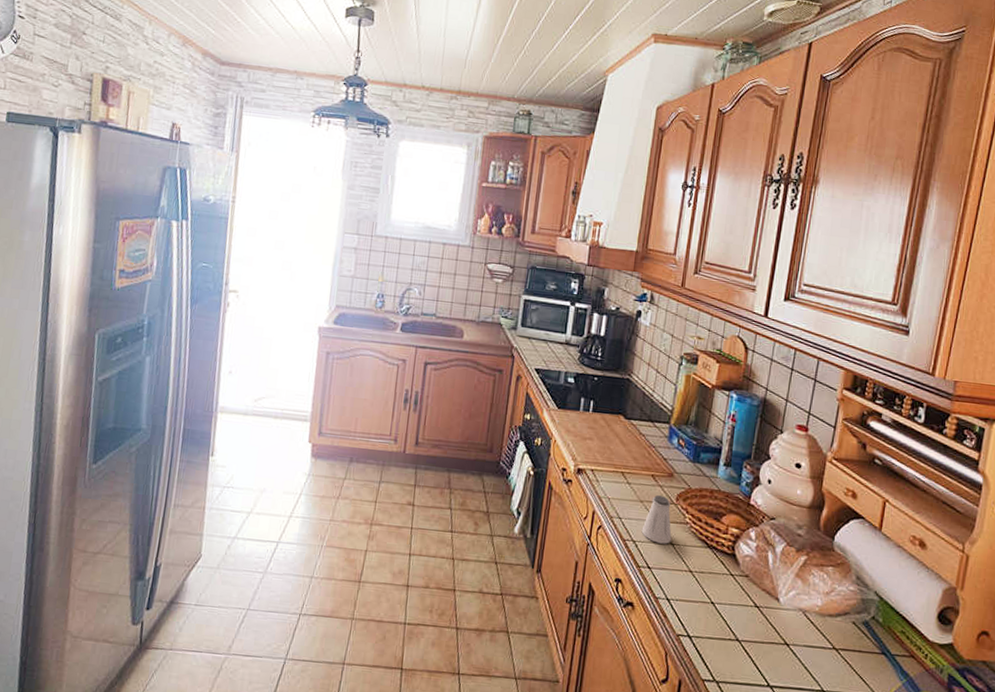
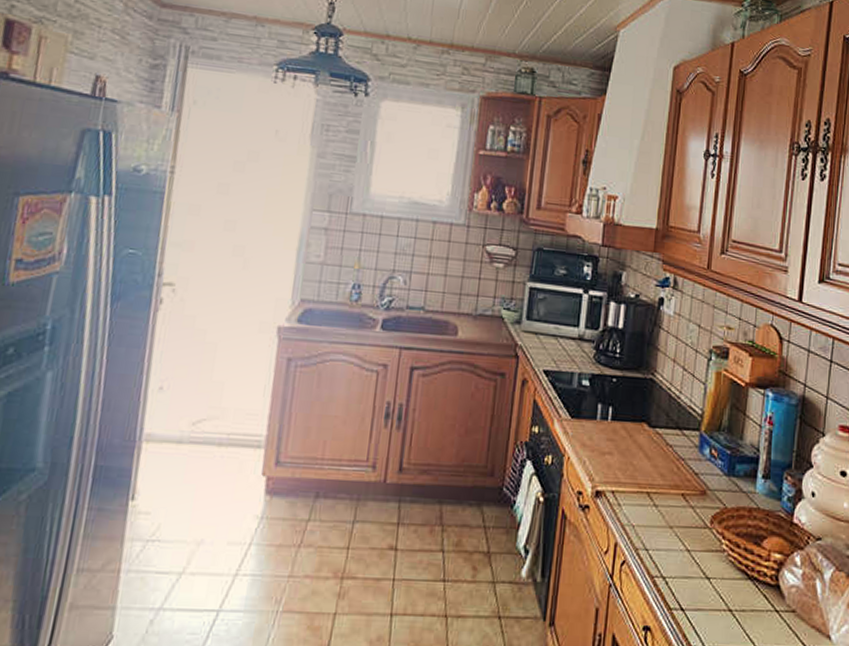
saltshaker: present [641,495,672,544] -> none [672,519,707,579]

